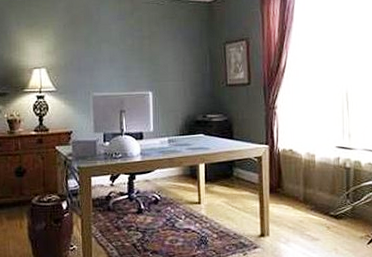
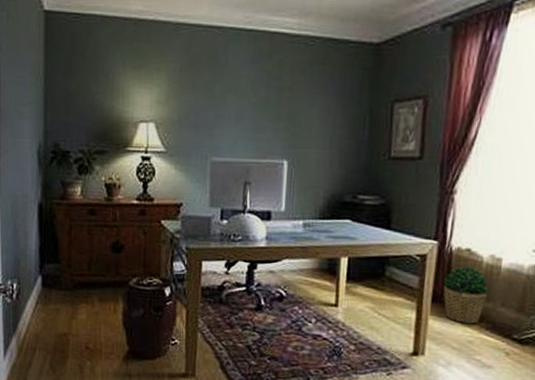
potted plant: none [276,163,309,207] -> present [443,266,489,324]

